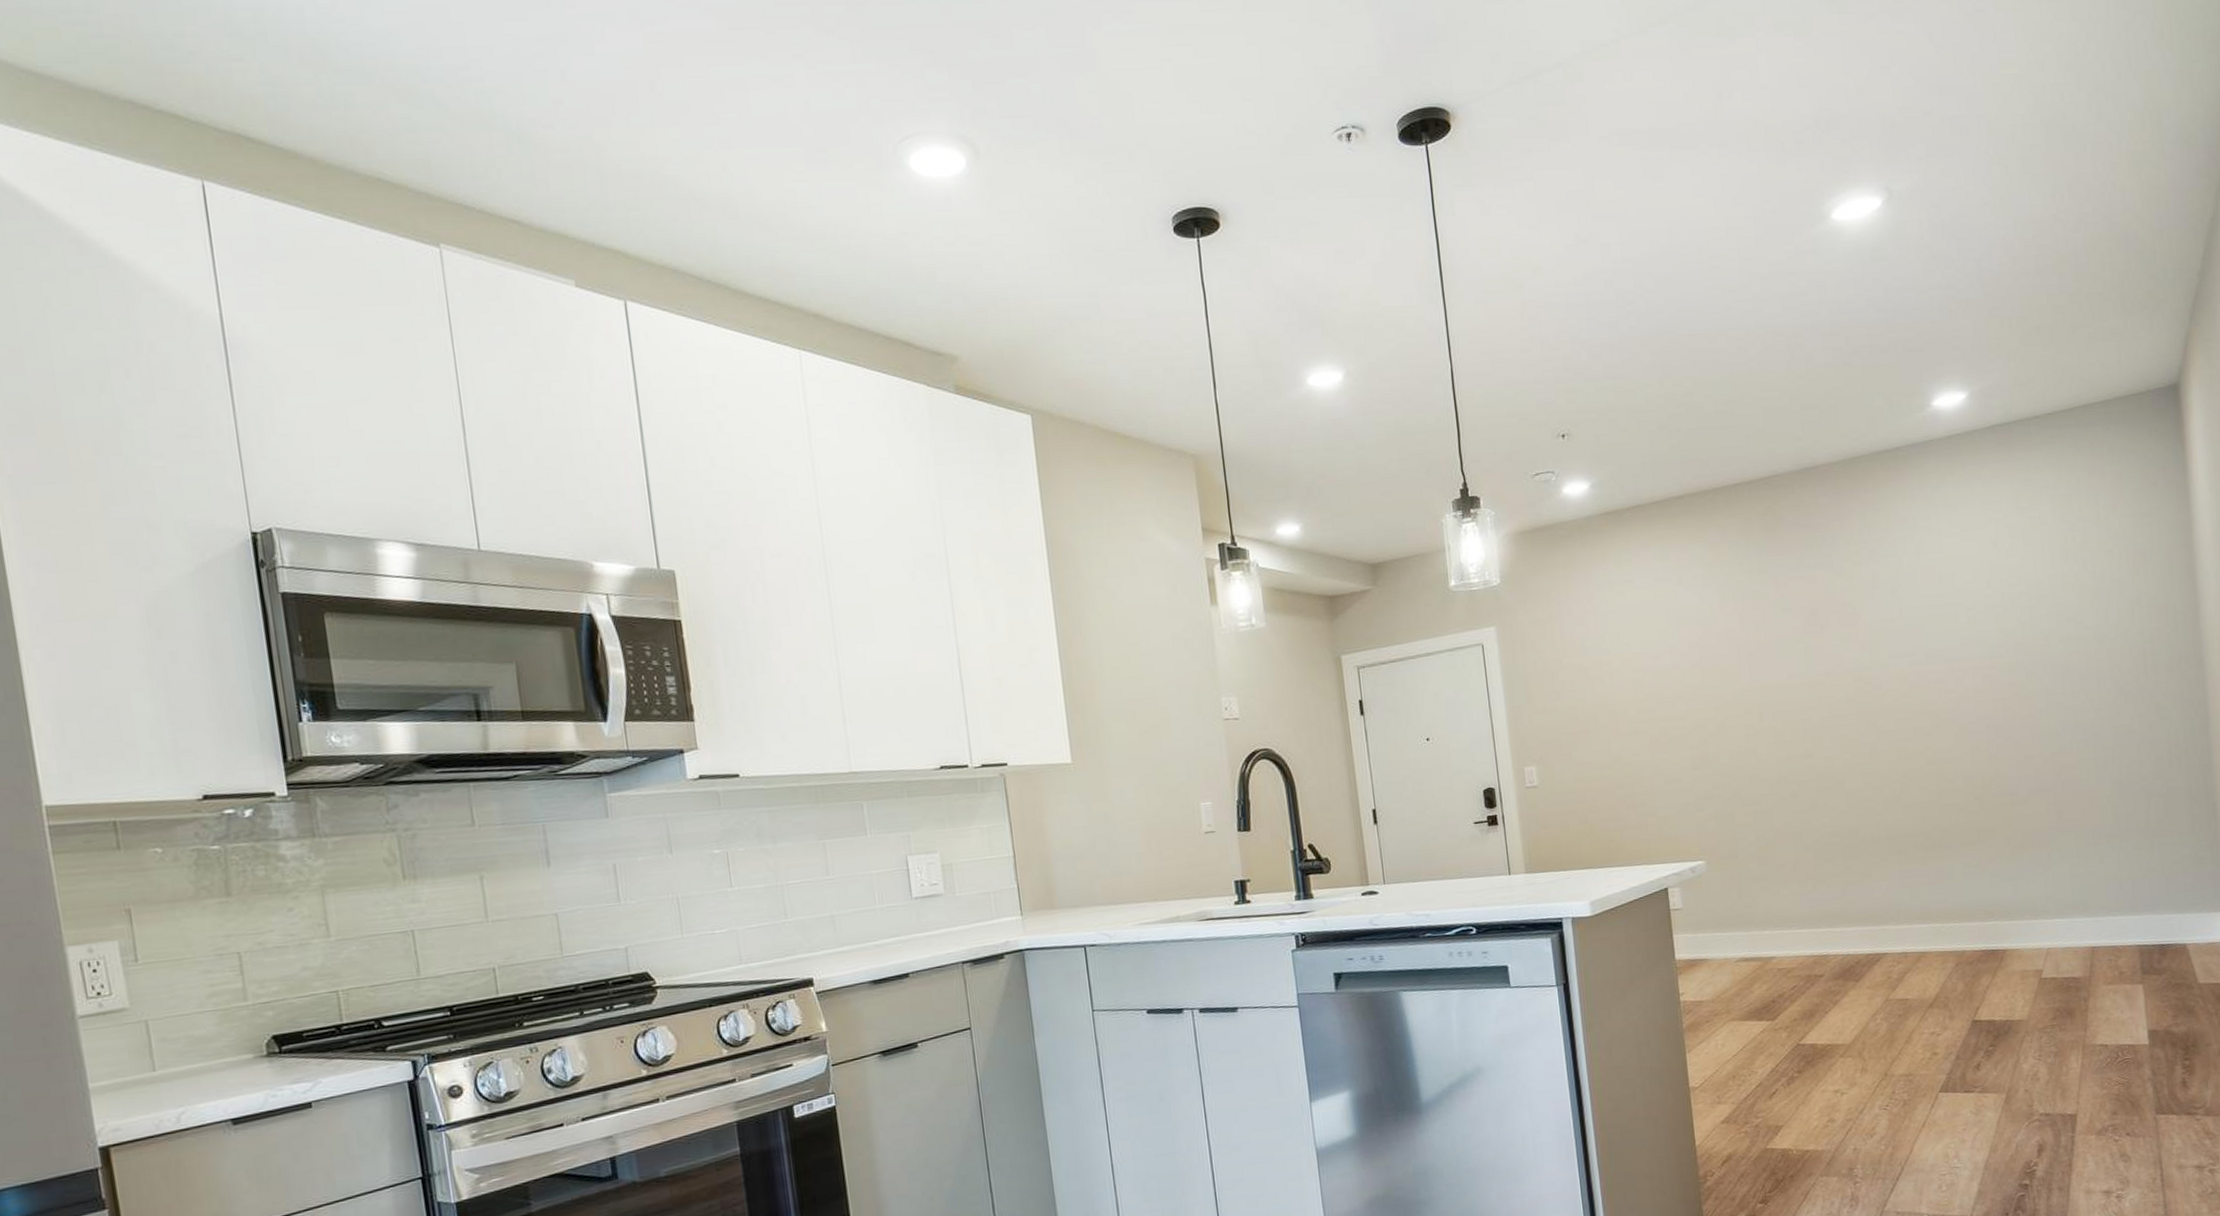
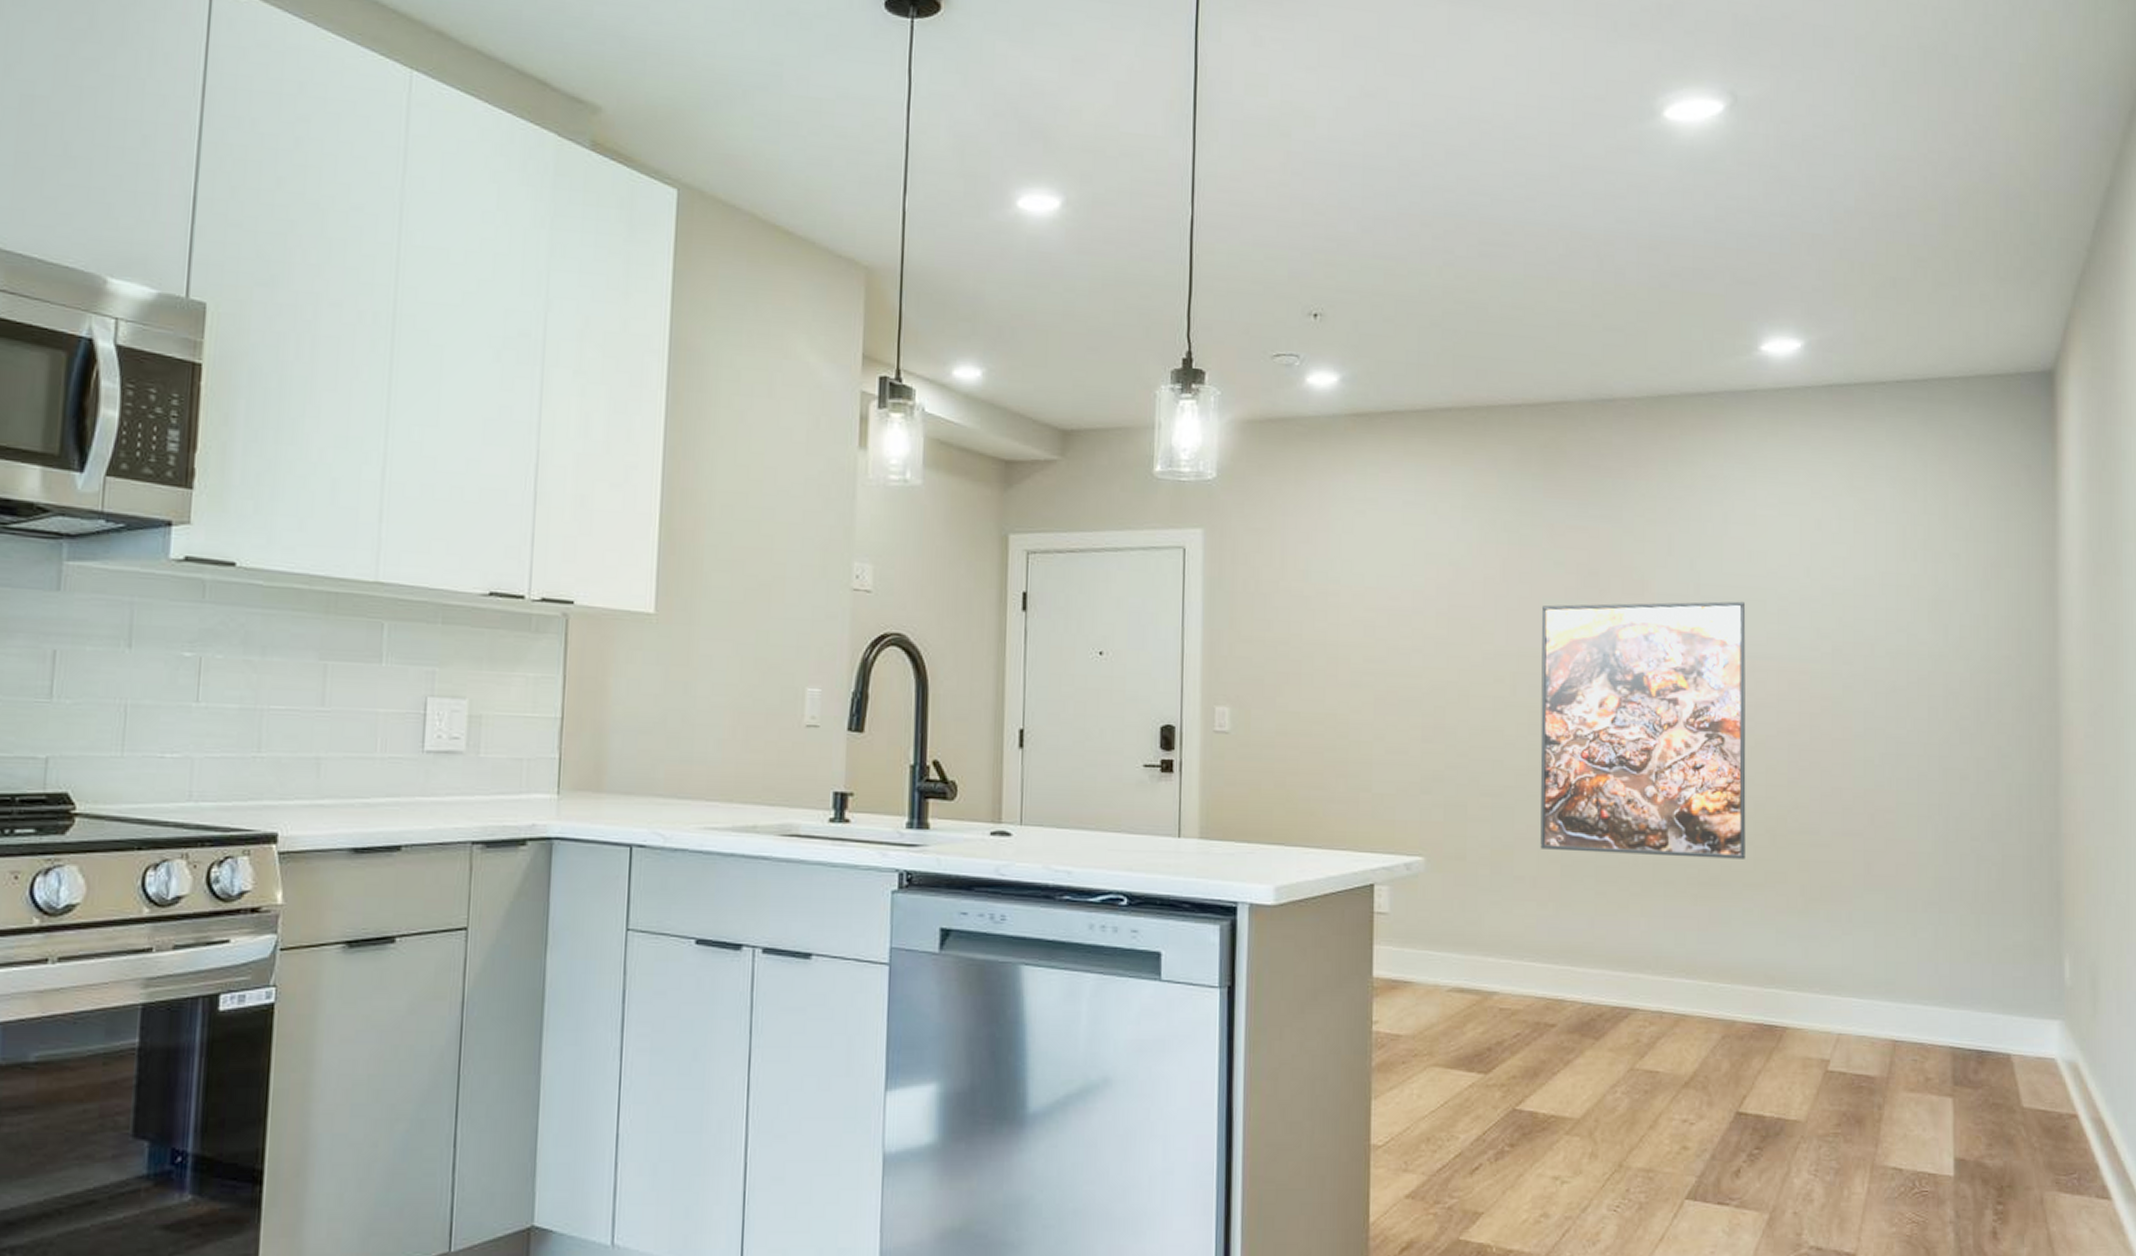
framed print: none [1775,617,1961,840] -> present [1540,601,1746,859]

